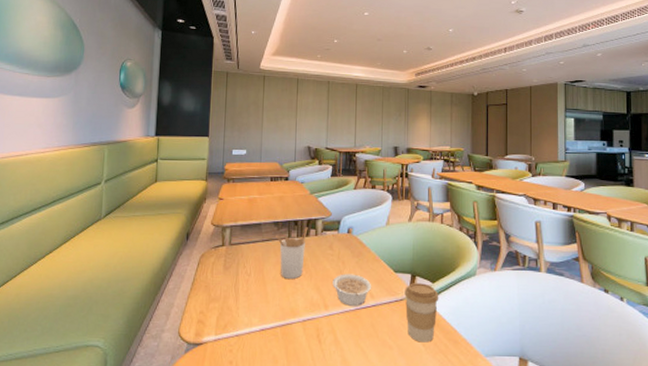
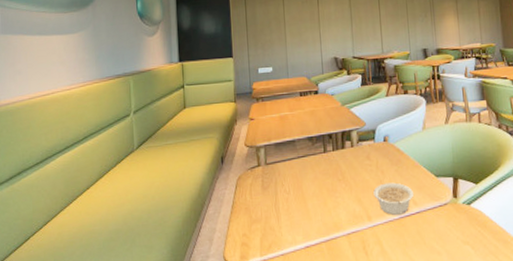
utensil holder: present [276,227,308,279] -> none [311,139,343,193]
coffee cup: present [404,283,439,343] -> none [448,185,484,246]

